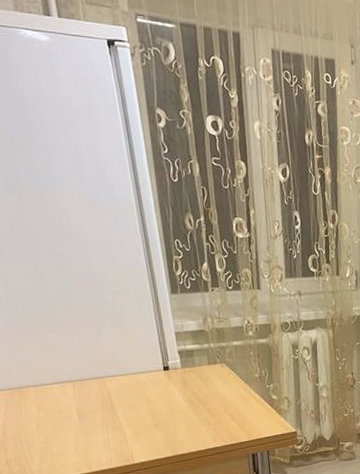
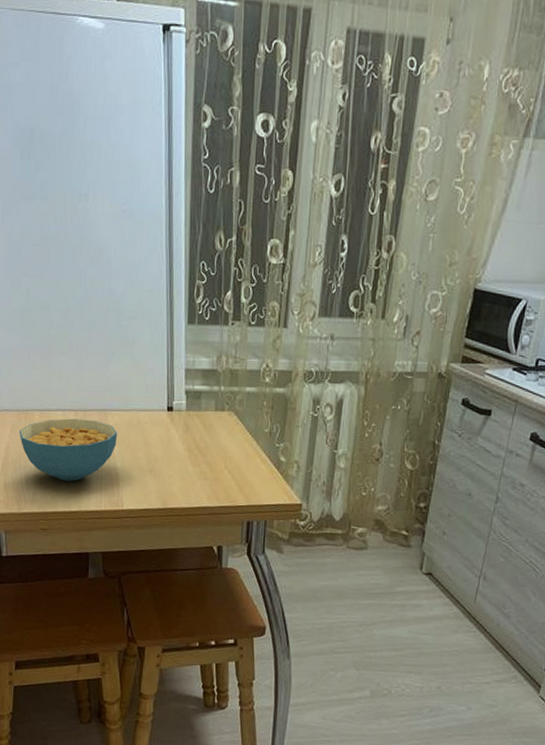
cereal bowl: none [14,388,119,448] -> present [18,418,118,481]

